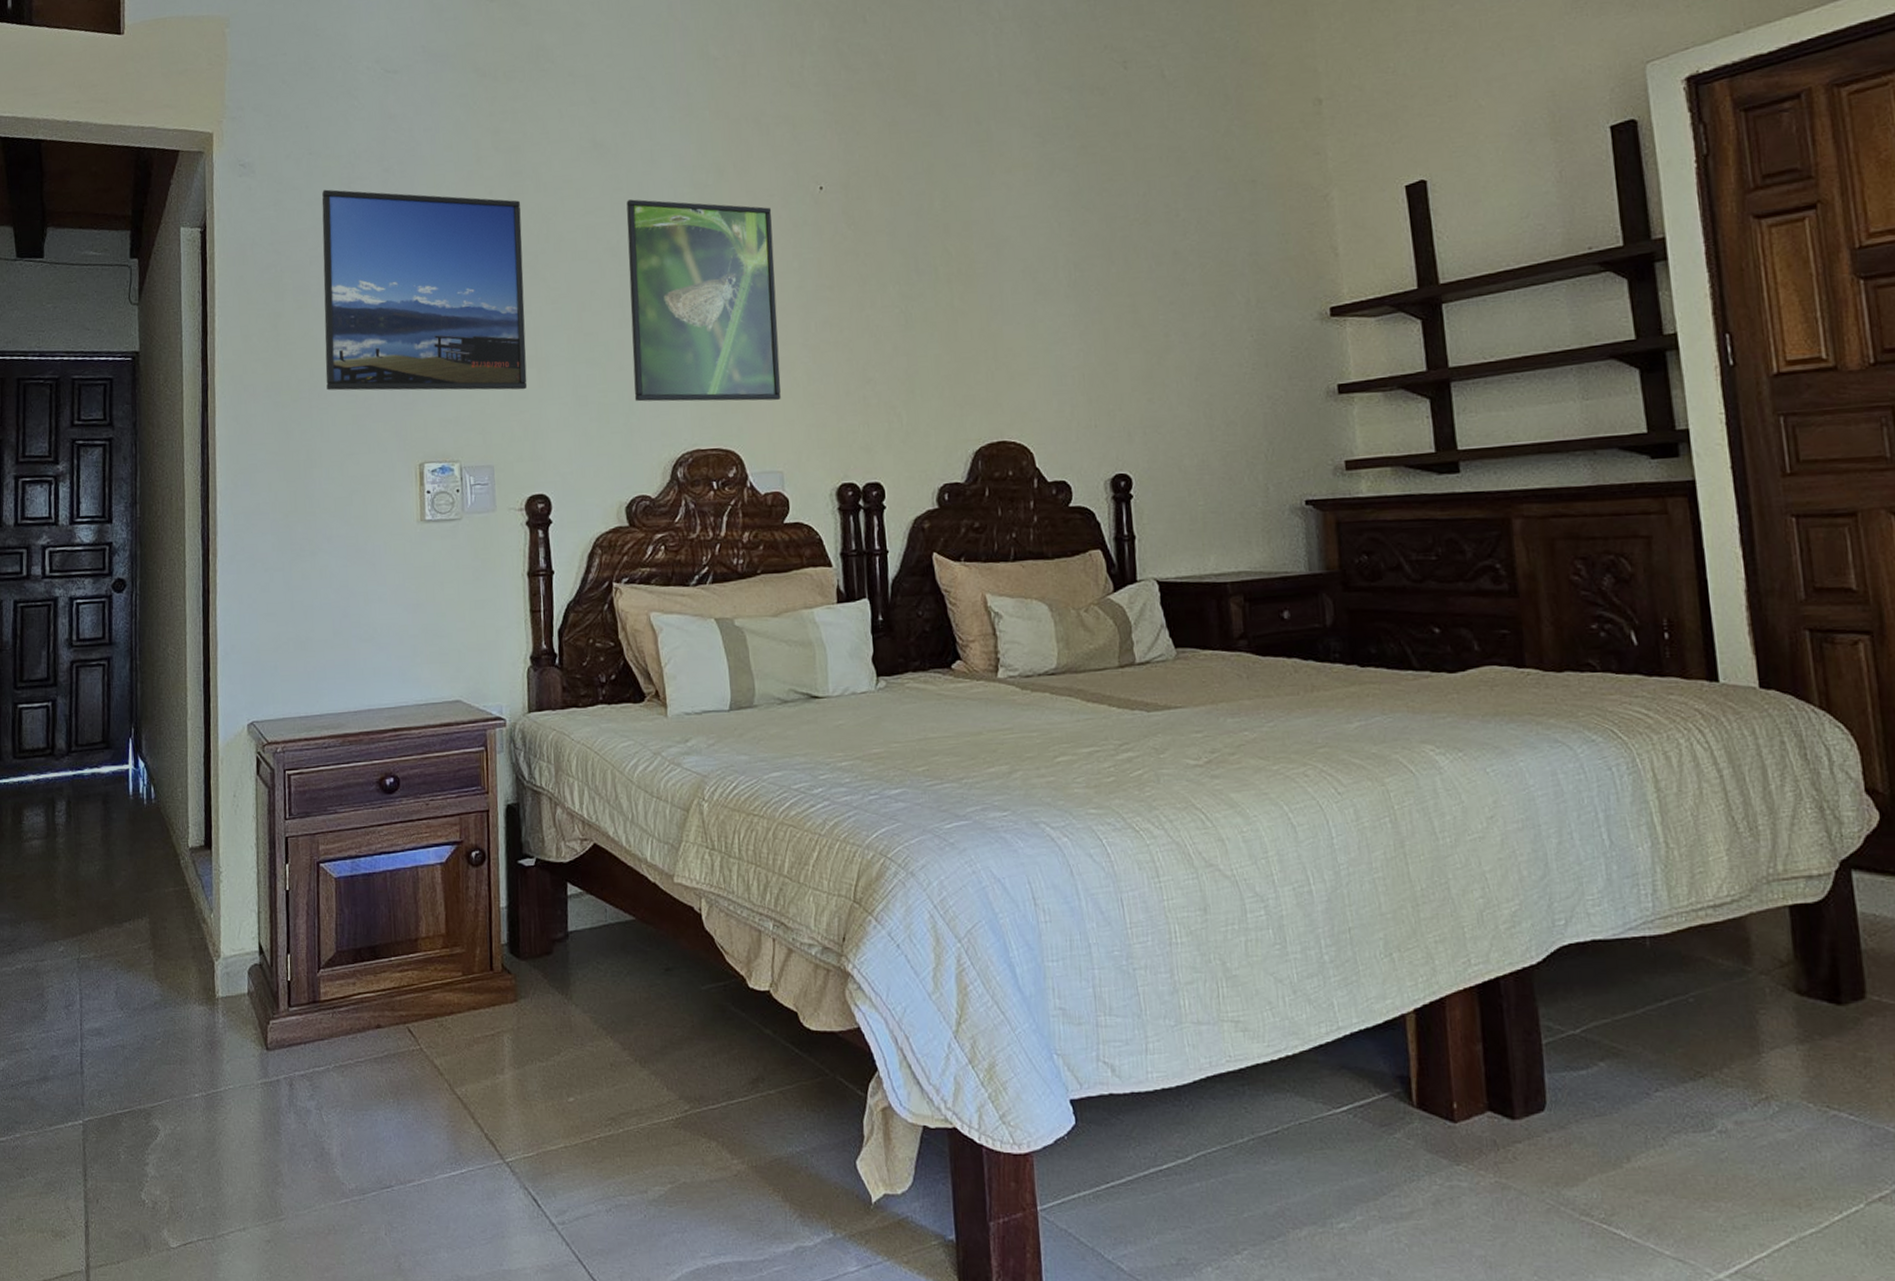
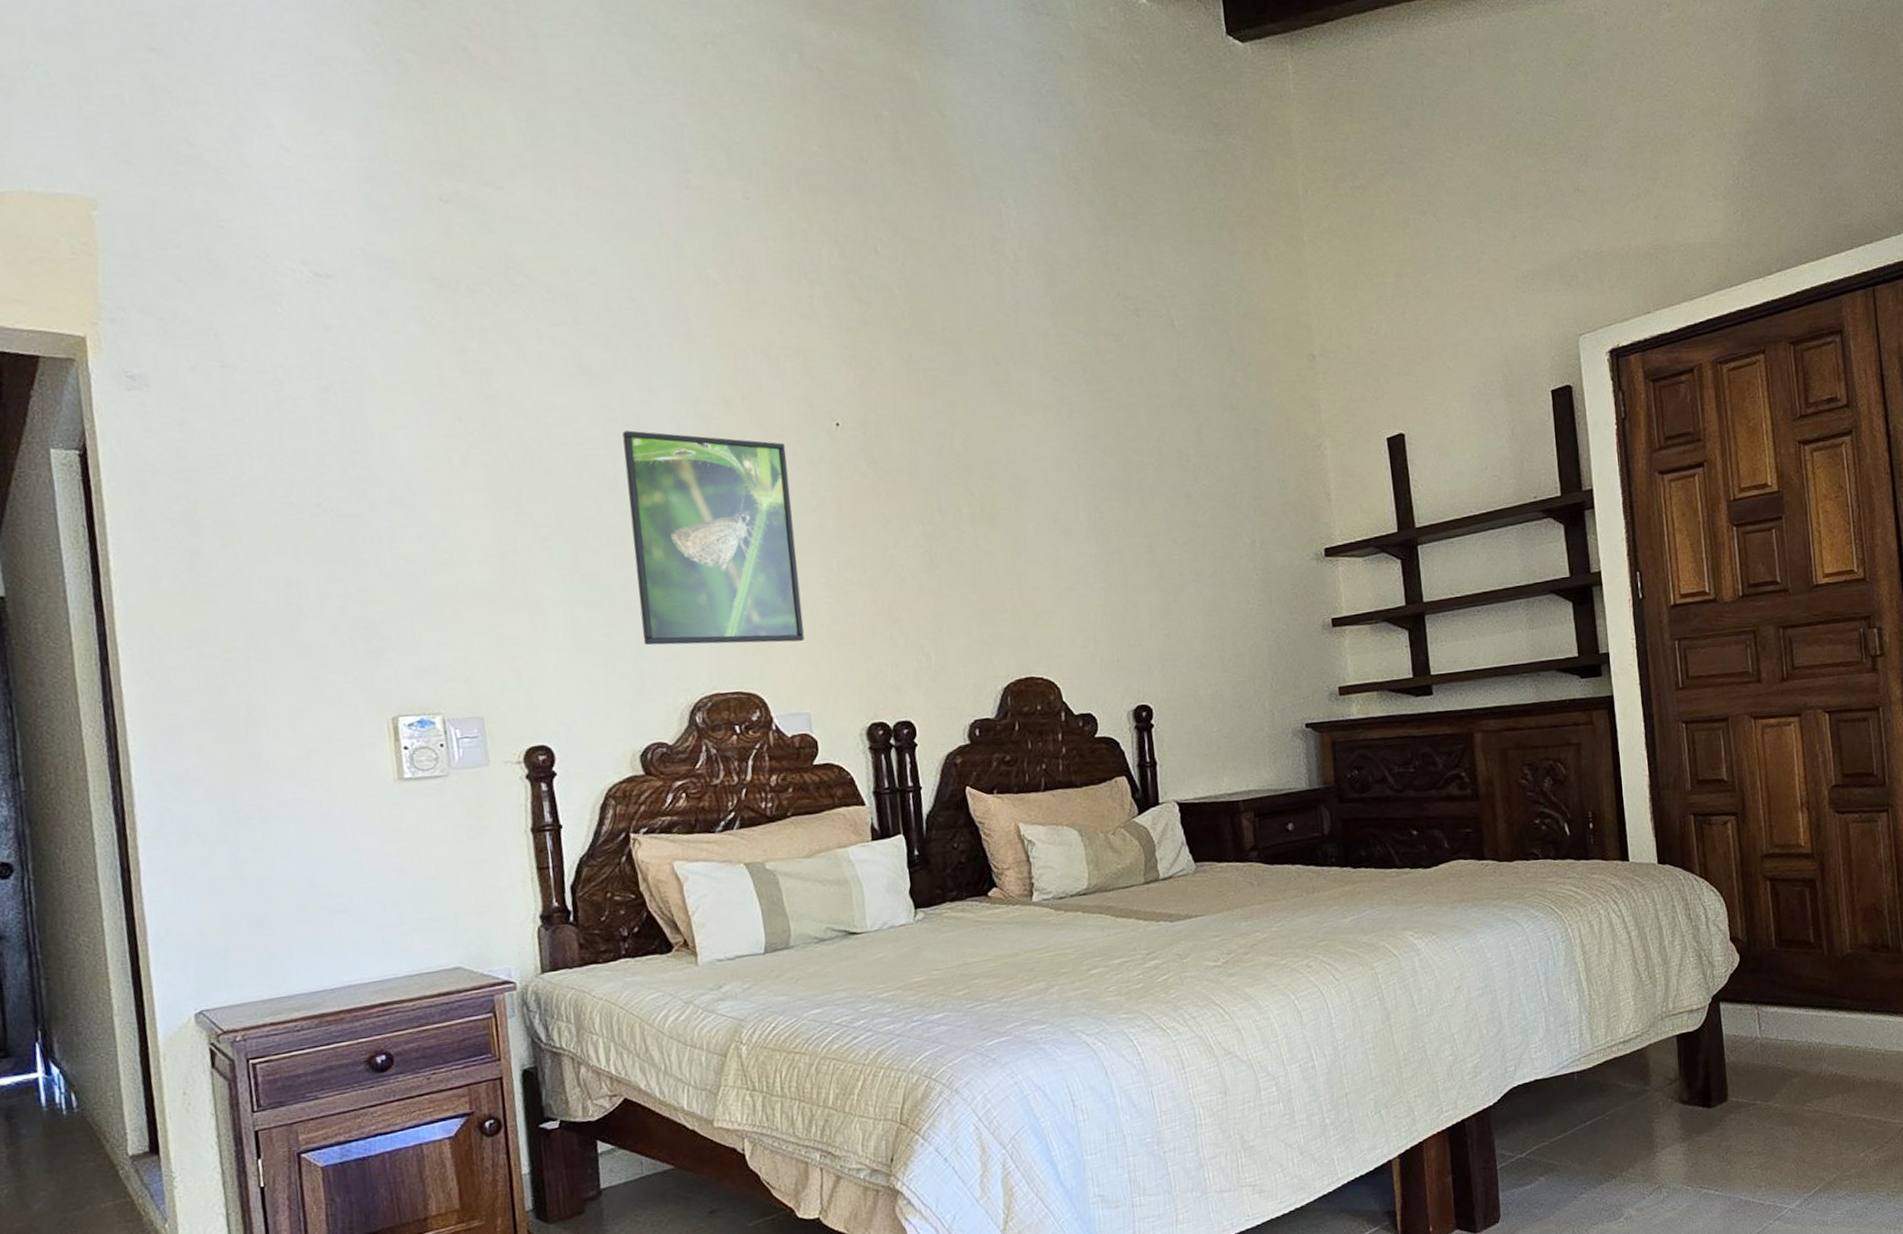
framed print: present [322,189,528,391] -> none [242,409,518,639]

